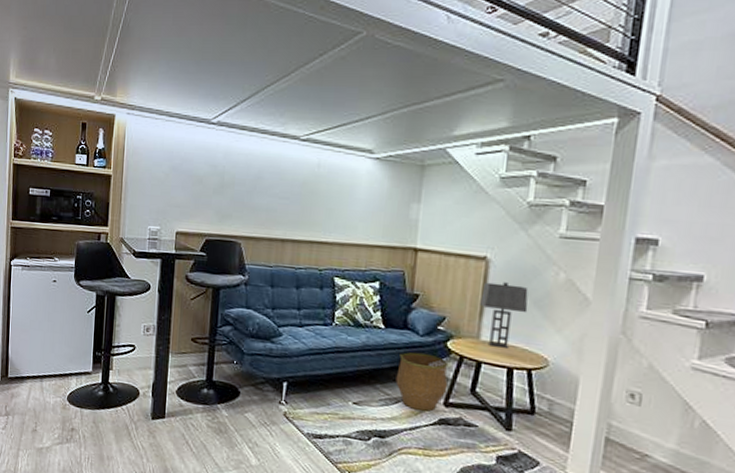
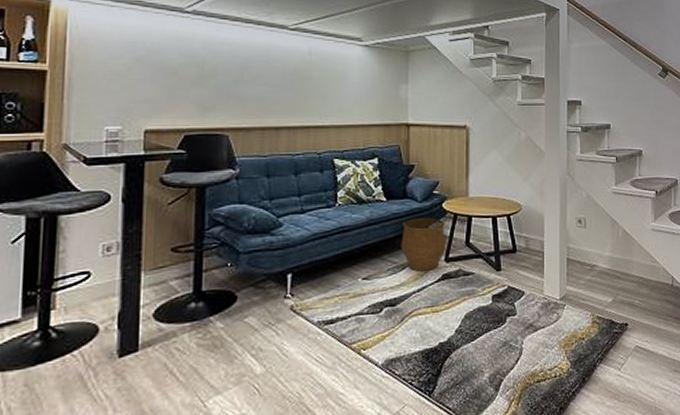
table lamp: present [480,282,528,350] -> none [466,145,502,202]

